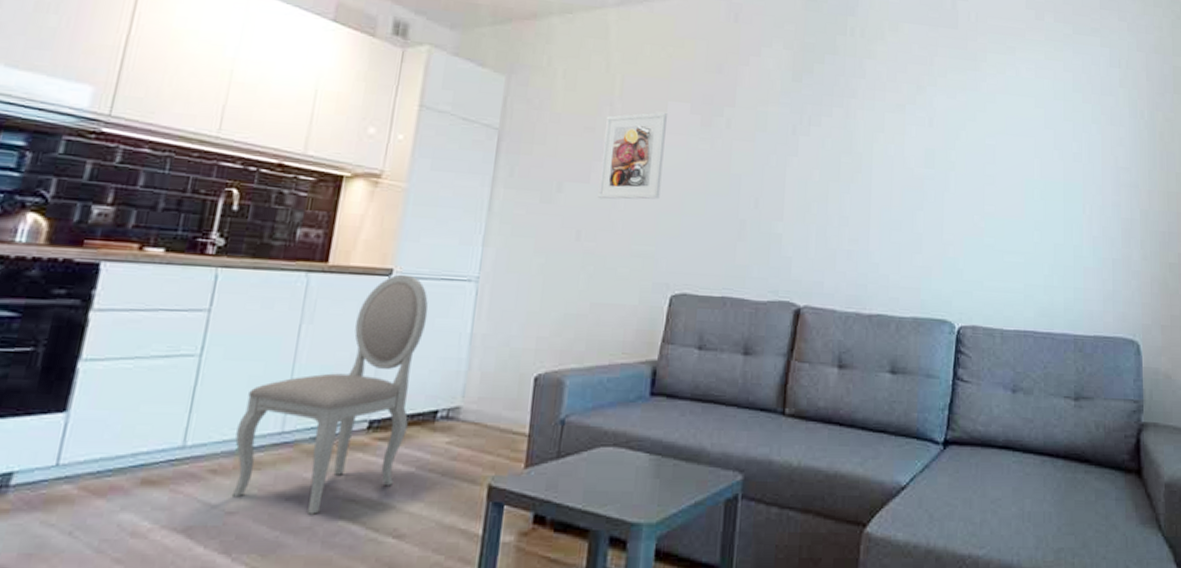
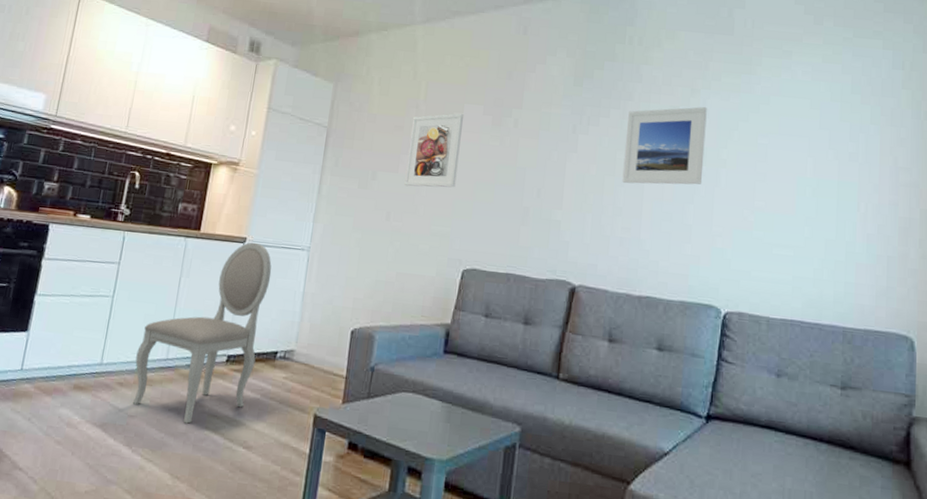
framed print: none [848,104,934,190] -> present [622,106,707,185]

